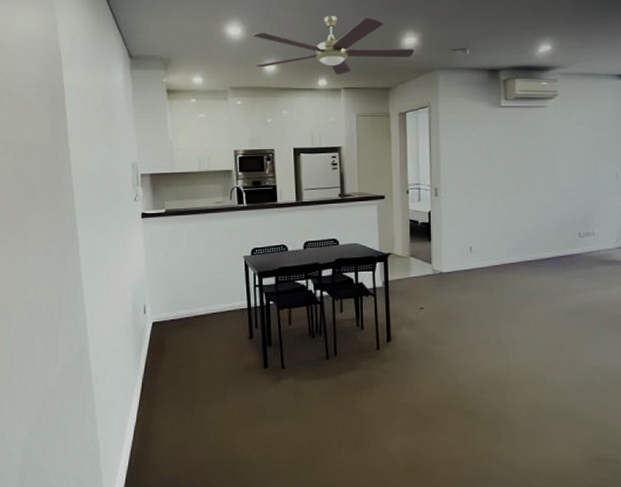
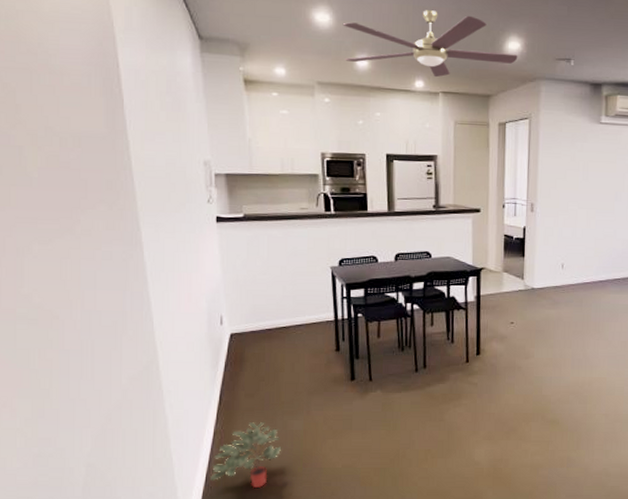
potted plant: none [132,408,198,476] -> present [209,421,281,488]

